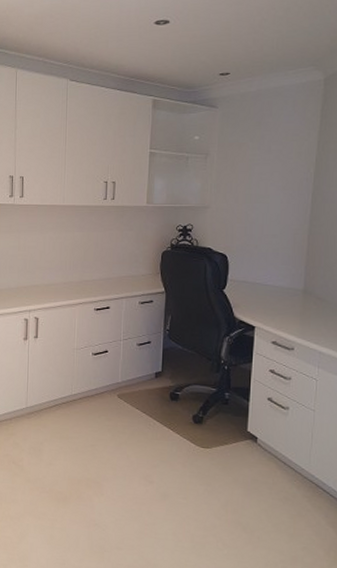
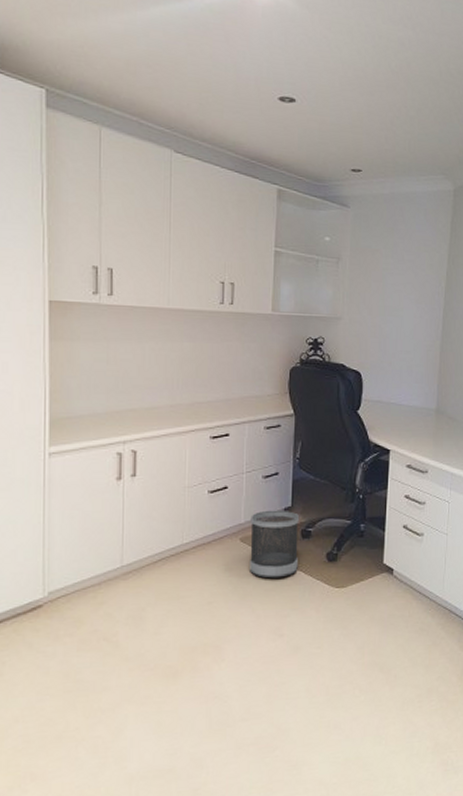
wastebasket: none [125,373,168,432] -> present [250,510,299,578]

